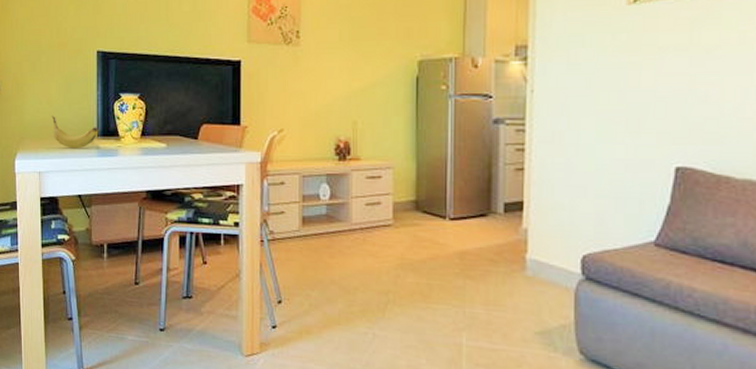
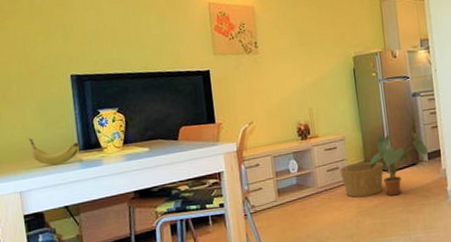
basket: none [382,200,440,247] -> present [340,161,384,198]
house plant: none [422,168,506,253] -> present [369,131,429,196]

